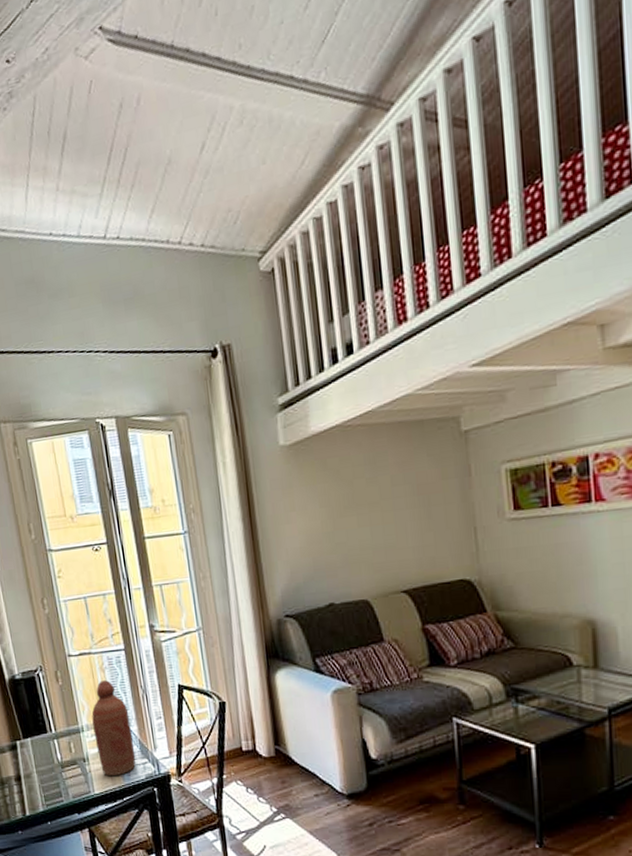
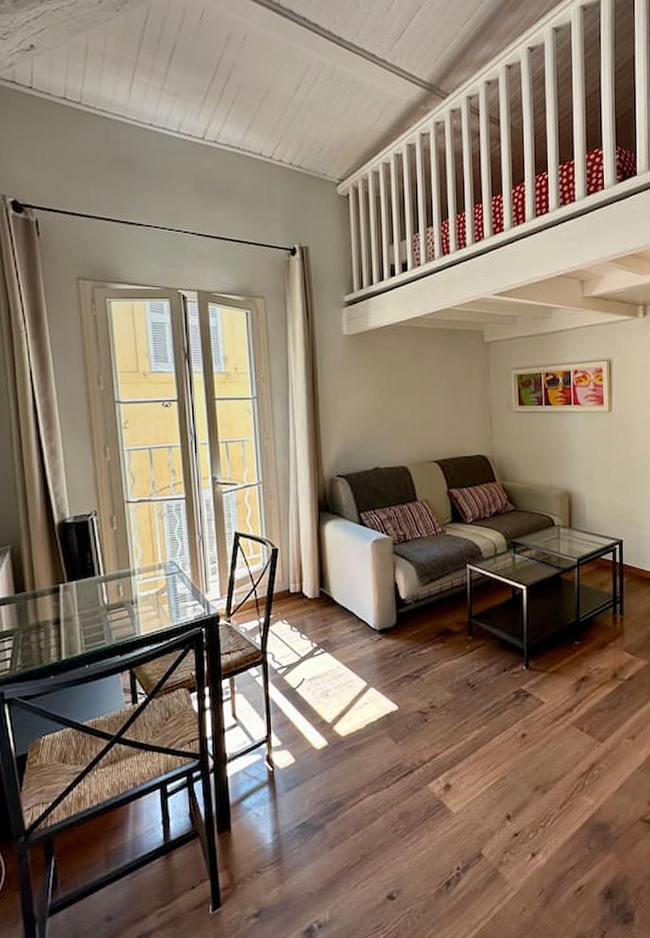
bottle: present [91,680,136,777] -> none [145,526,187,618]

